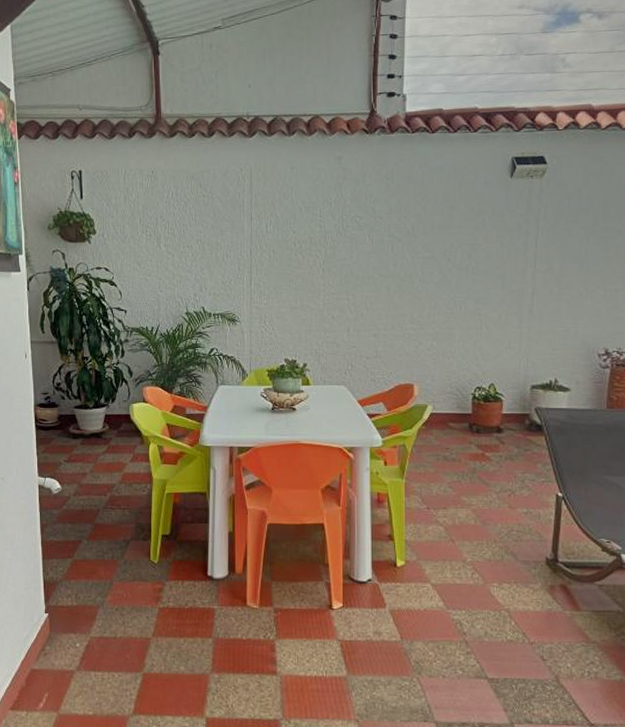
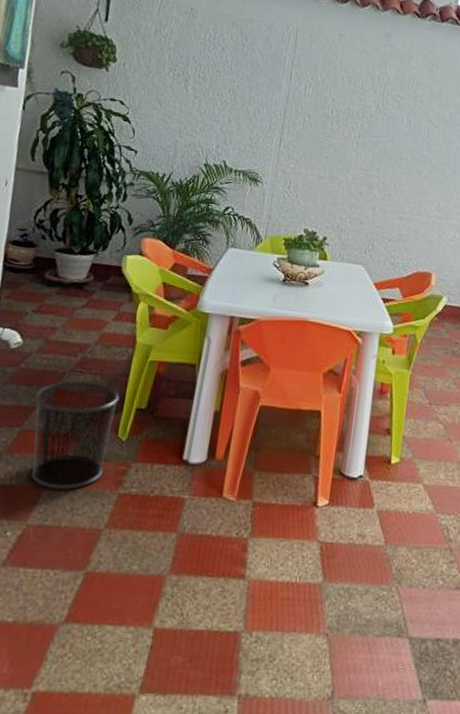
waste bin: none [79,515,147,607] -> present [30,380,120,490]

